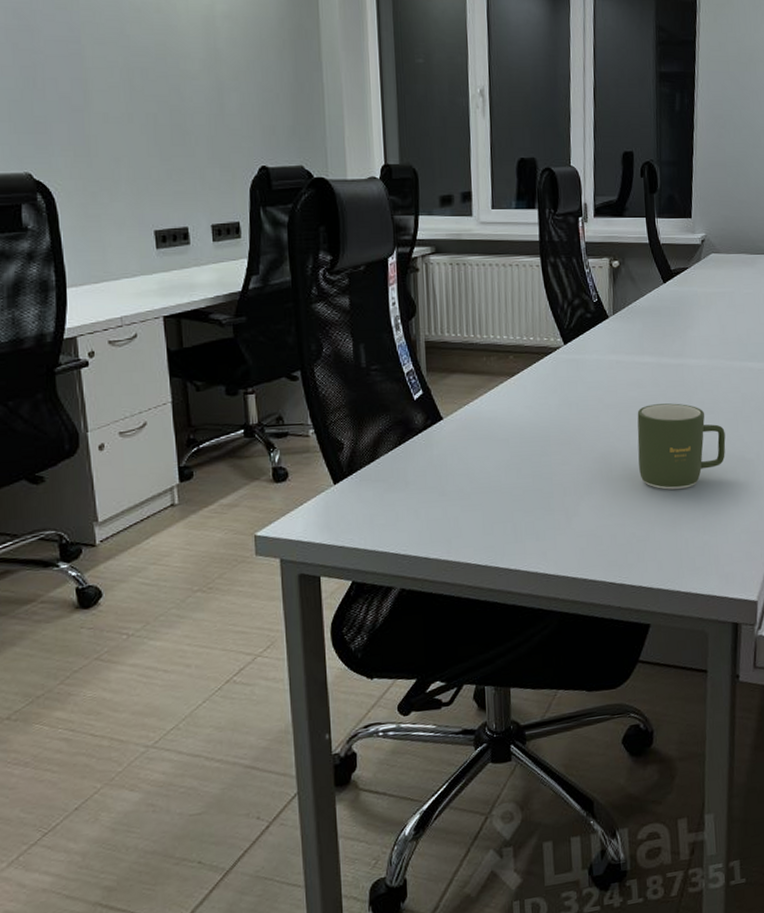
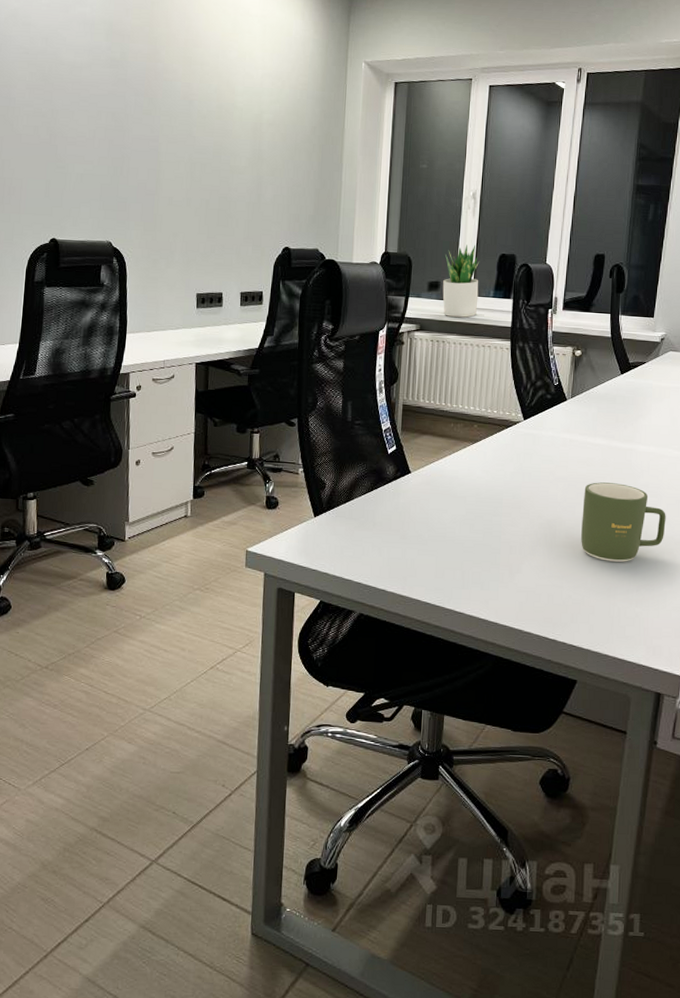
planter: none [456,150,499,236] -> present [442,245,480,318]

